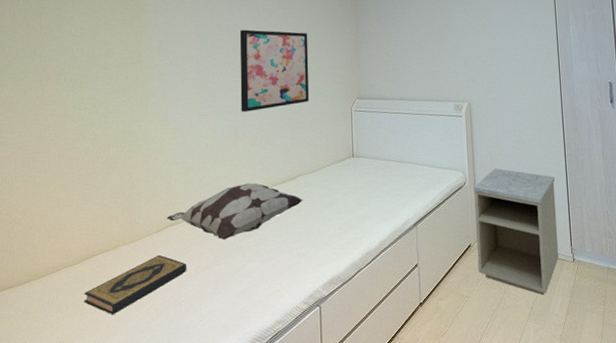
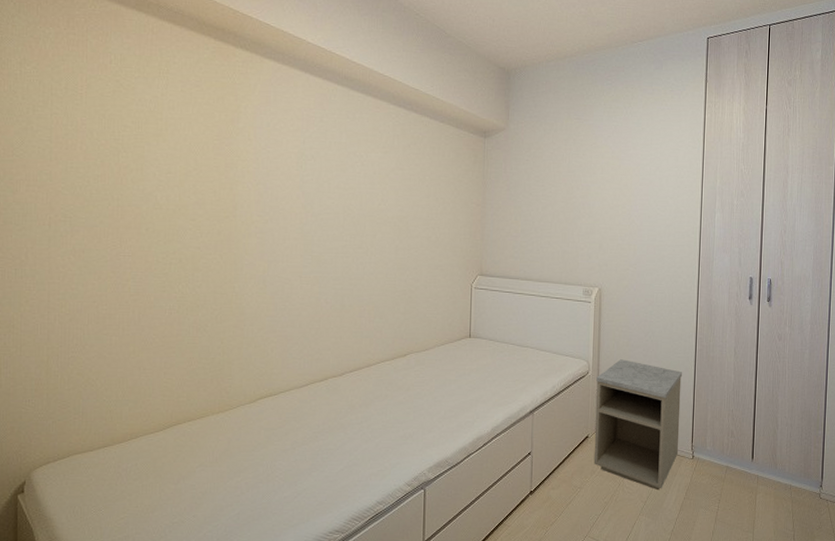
hardback book: present [84,254,187,314] -> none [166,427,282,486]
decorative pillow: present [166,183,303,240] -> none [260,357,413,416]
wall art: present [239,29,310,112] -> none [348,189,428,281]

